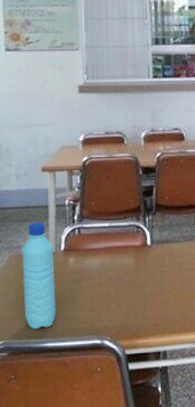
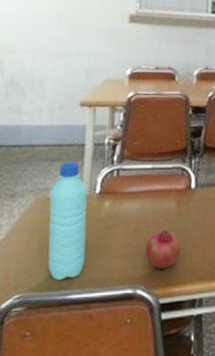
fruit: none [109,285,142,322] -> present [145,230,181,270]

